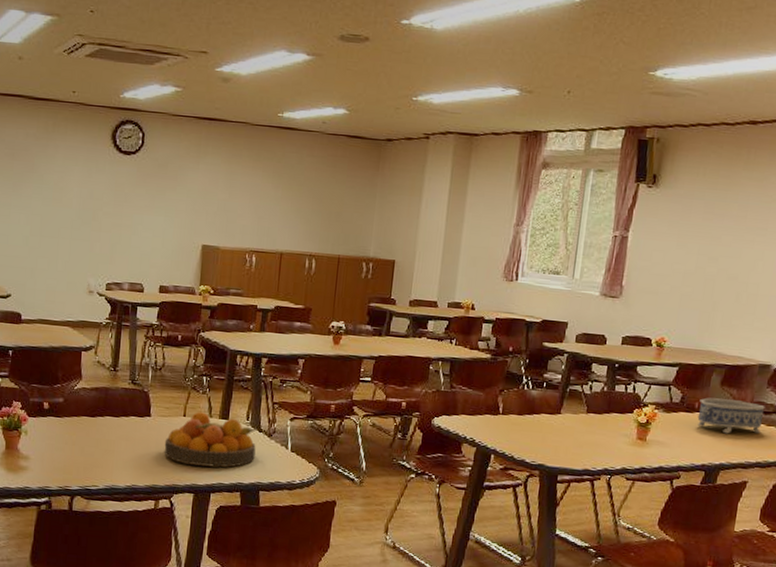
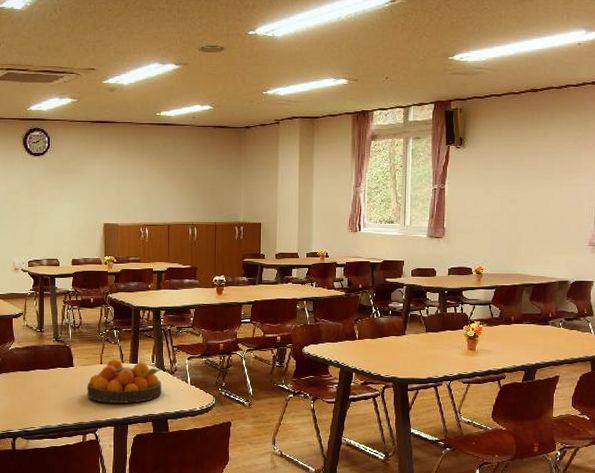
decorative bowl: present [697,397,765,434] -> none [514,311,567,339]

